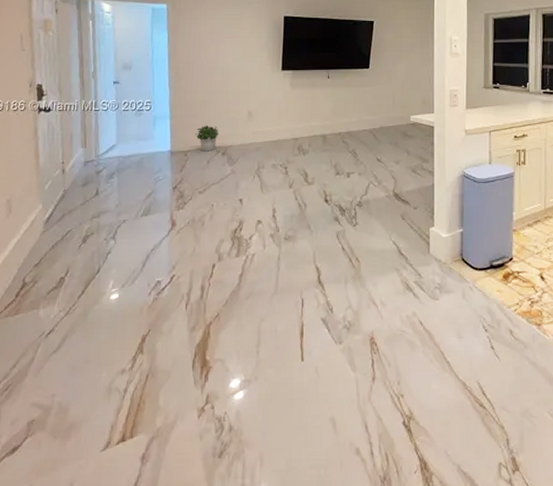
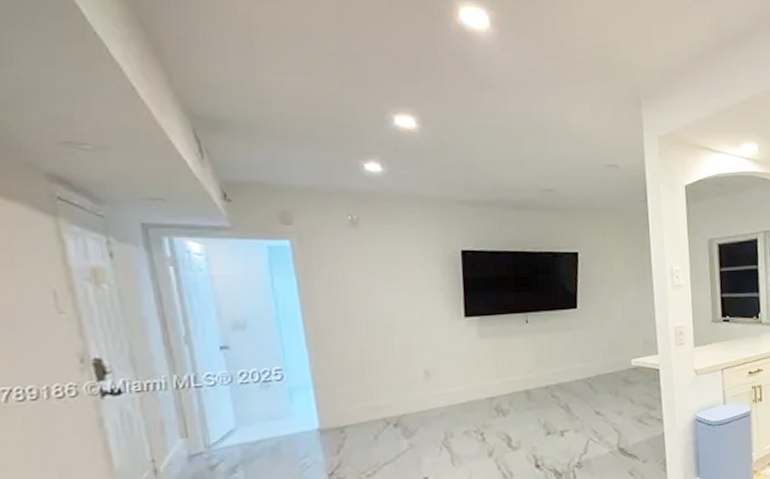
potted plant: present [195,125,219,152] -> none [353,392,387,425]

